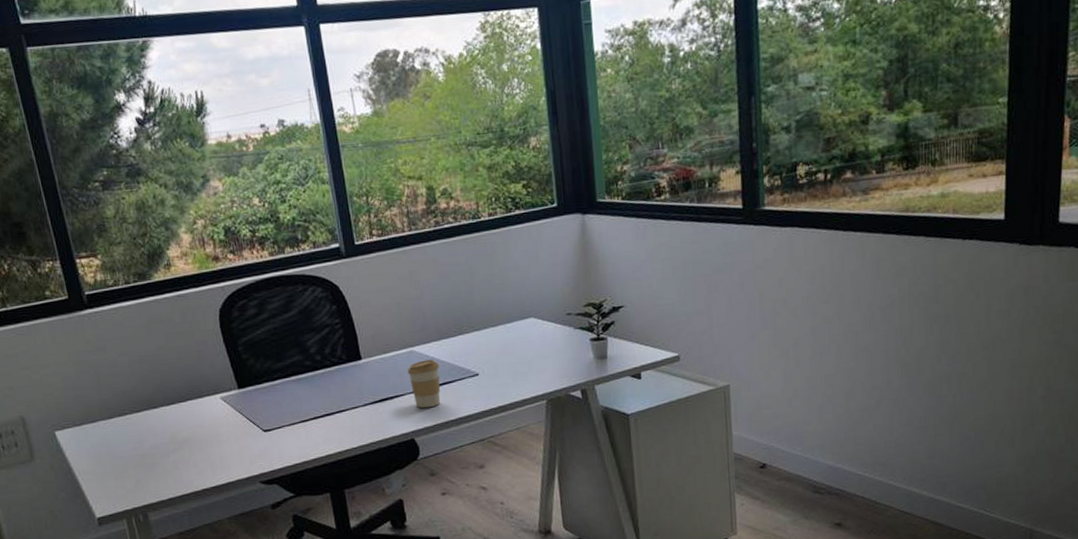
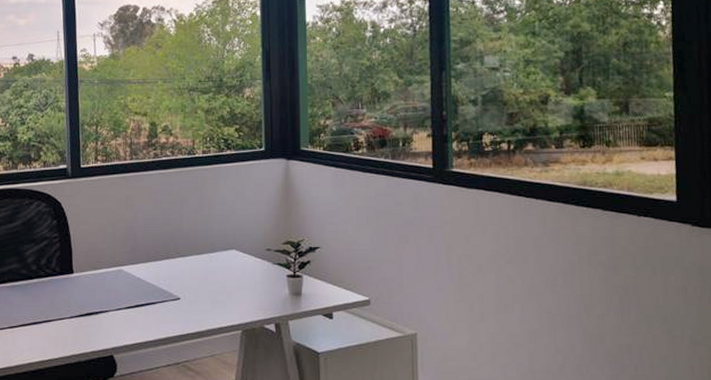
coffee cup: present [407,359,441,409] -> none [114,280,145,327]

